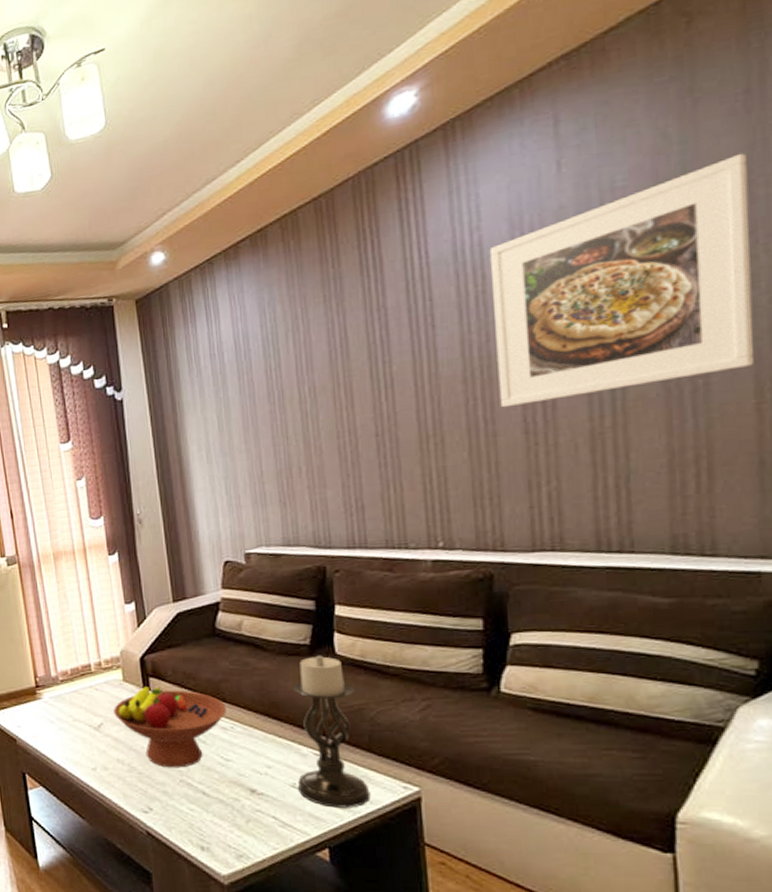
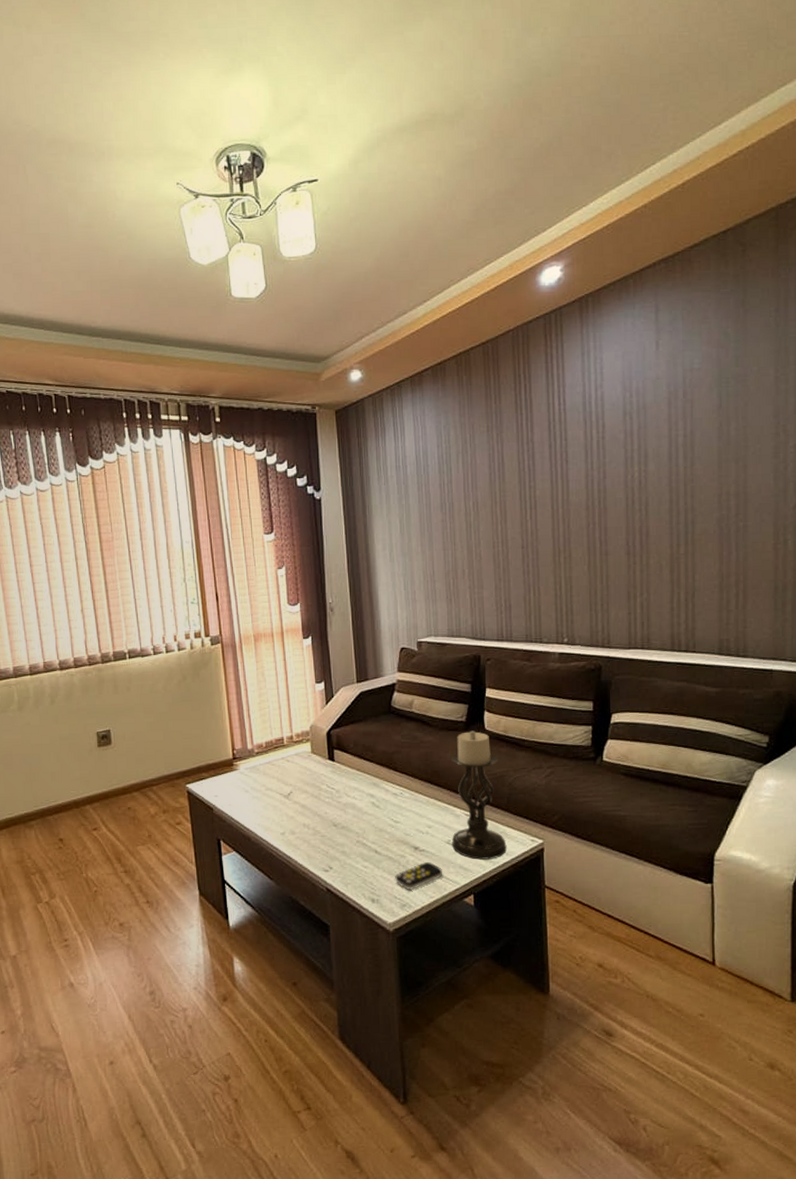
fruit bowl: present [114,686,226,768] -> none [302,758,397,831]
remote control: none [228,808,289,840] -> present [395,862,443,891]
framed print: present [489,153,754,408] -> none [608,355,775,533]

